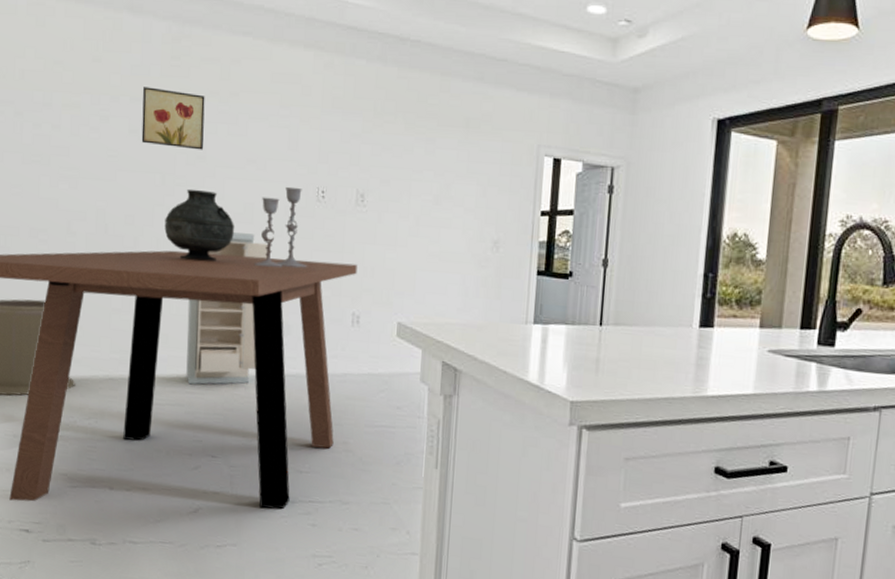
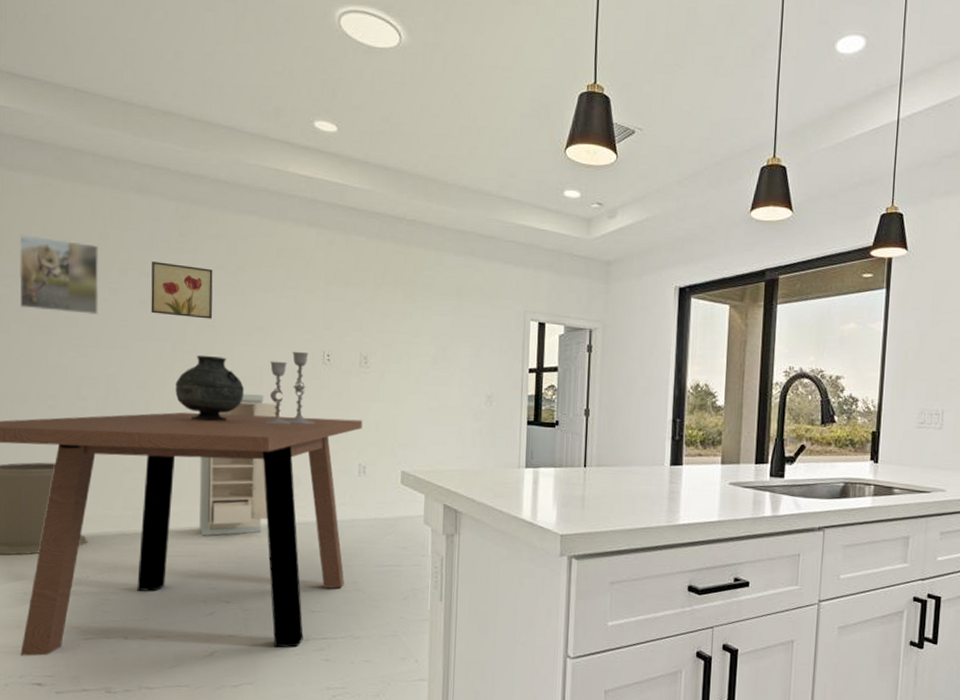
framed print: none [12,58,91,145] -> present [18,235,100,316]

